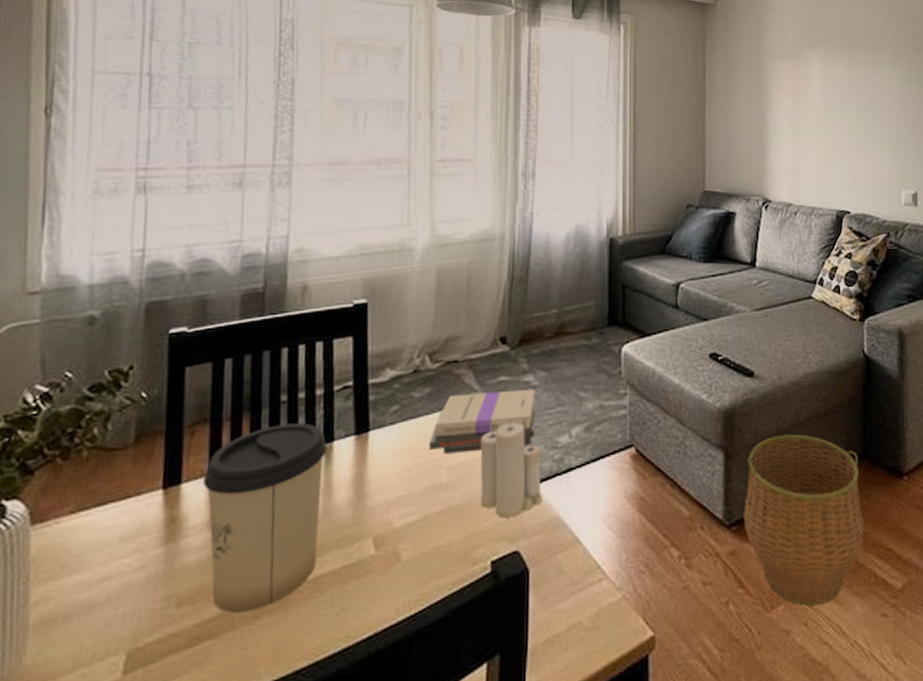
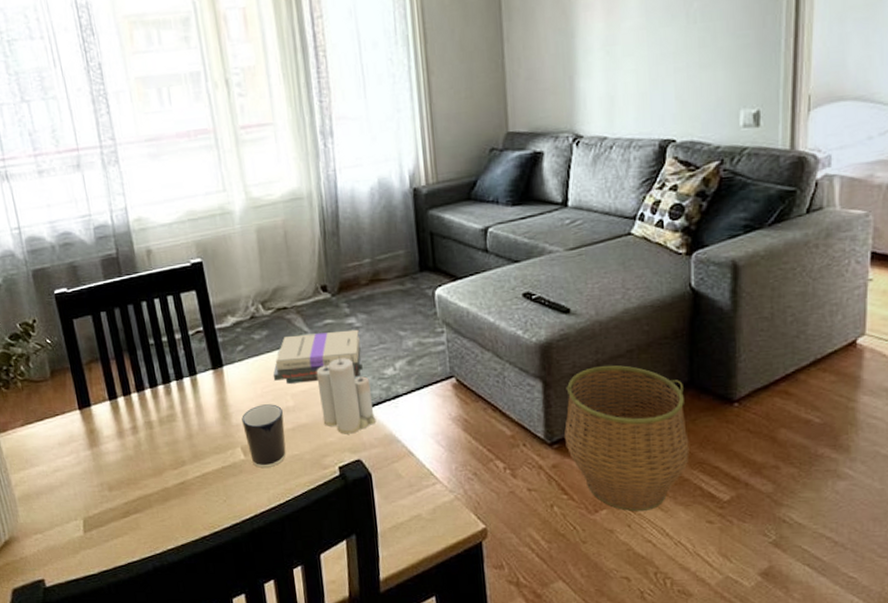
cup: present [203,423,328,613] -> none [105,360,201,496]
mug: none [380,479,435,566] -> present [242,404,286,468]

